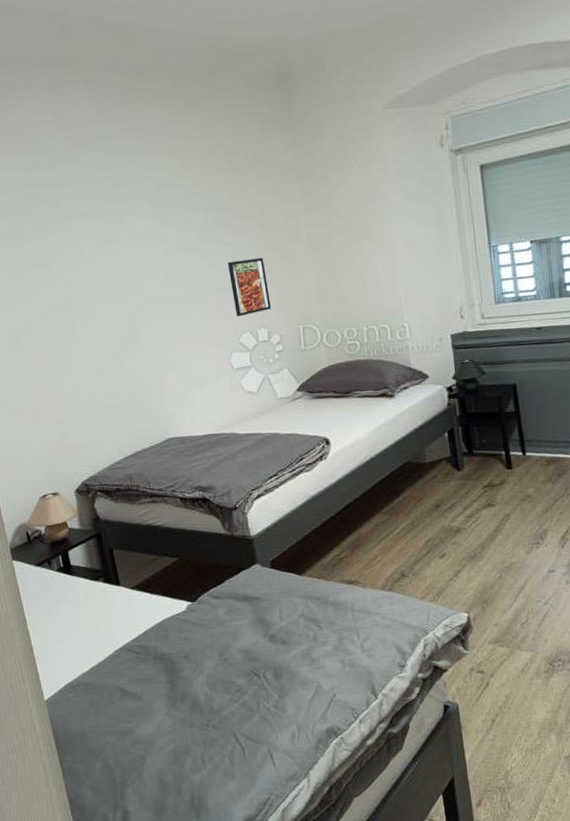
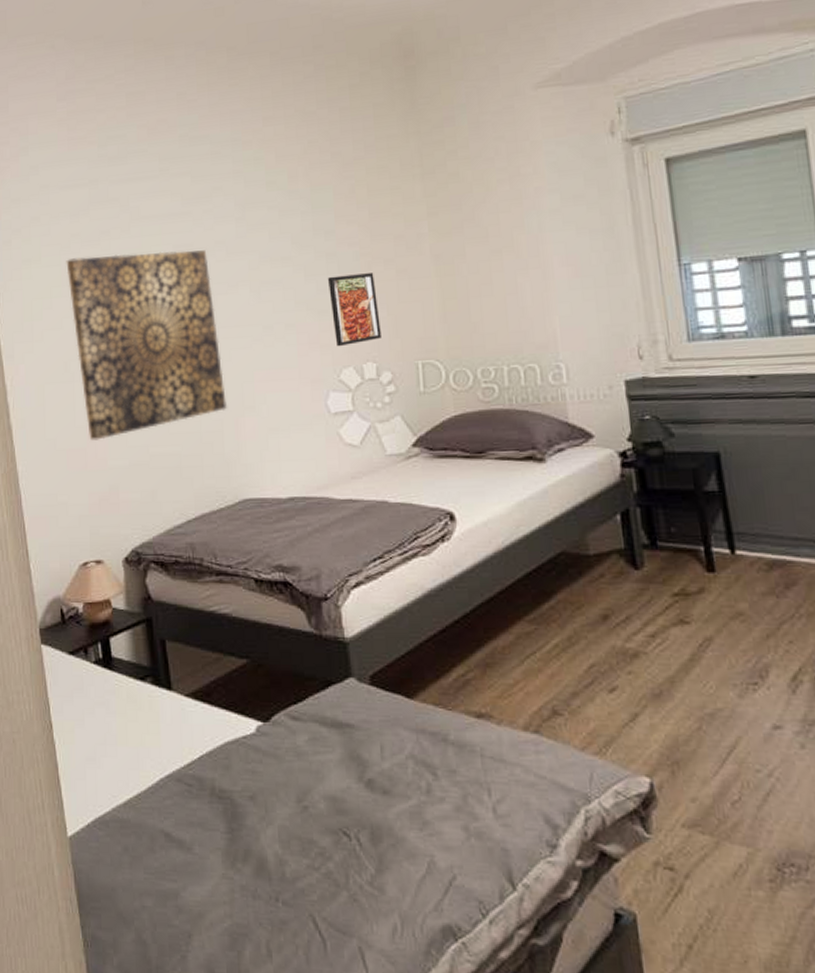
wall art: none [10,242,153,400] -> present [66,250,228,441]

